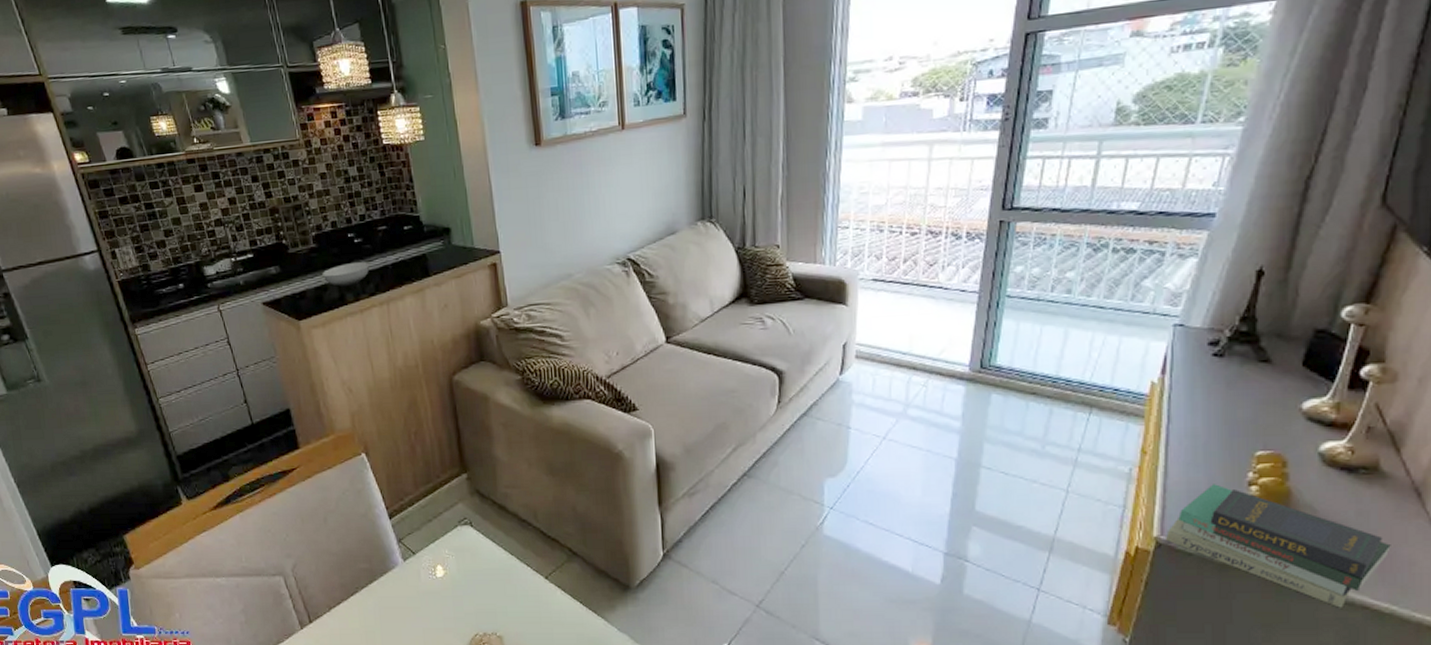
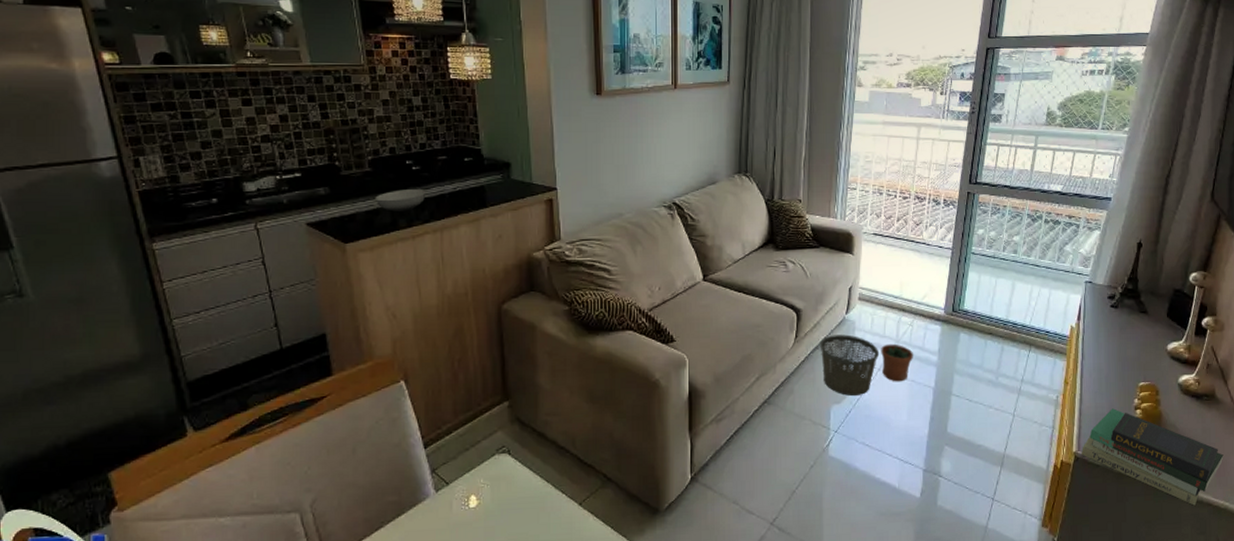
basket: none [808,398,884,468] -> present [819,334,880,396]
planter: none [886,408,928,452] -> present [881,343,913,382]

